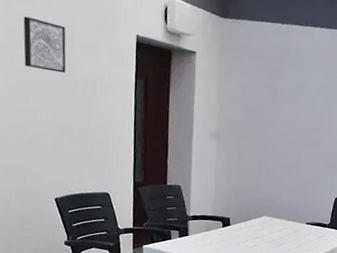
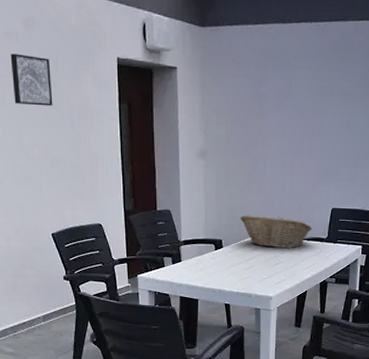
fruit basket: none [249,196,316,232] -> present [240,215,312,249]

